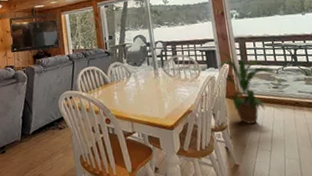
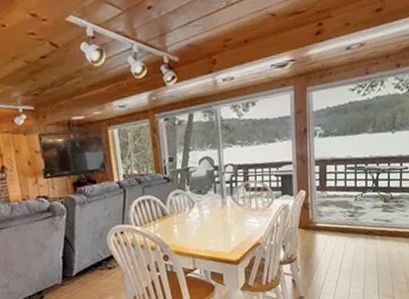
house plant: present [217,51,279,125] -> none [294,176,356,256]

